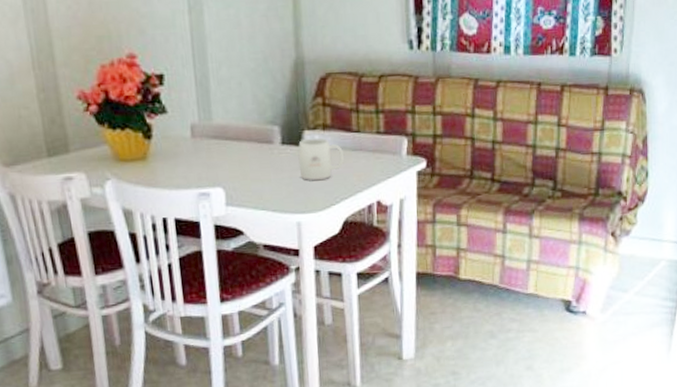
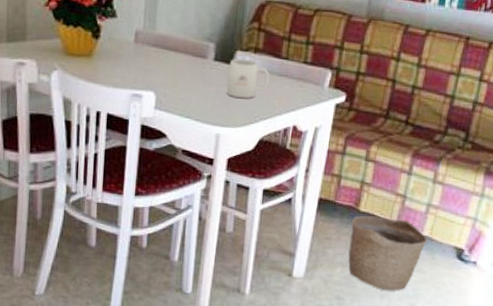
basket: none [454,280,534,357] -> present [348,215,428,291]

